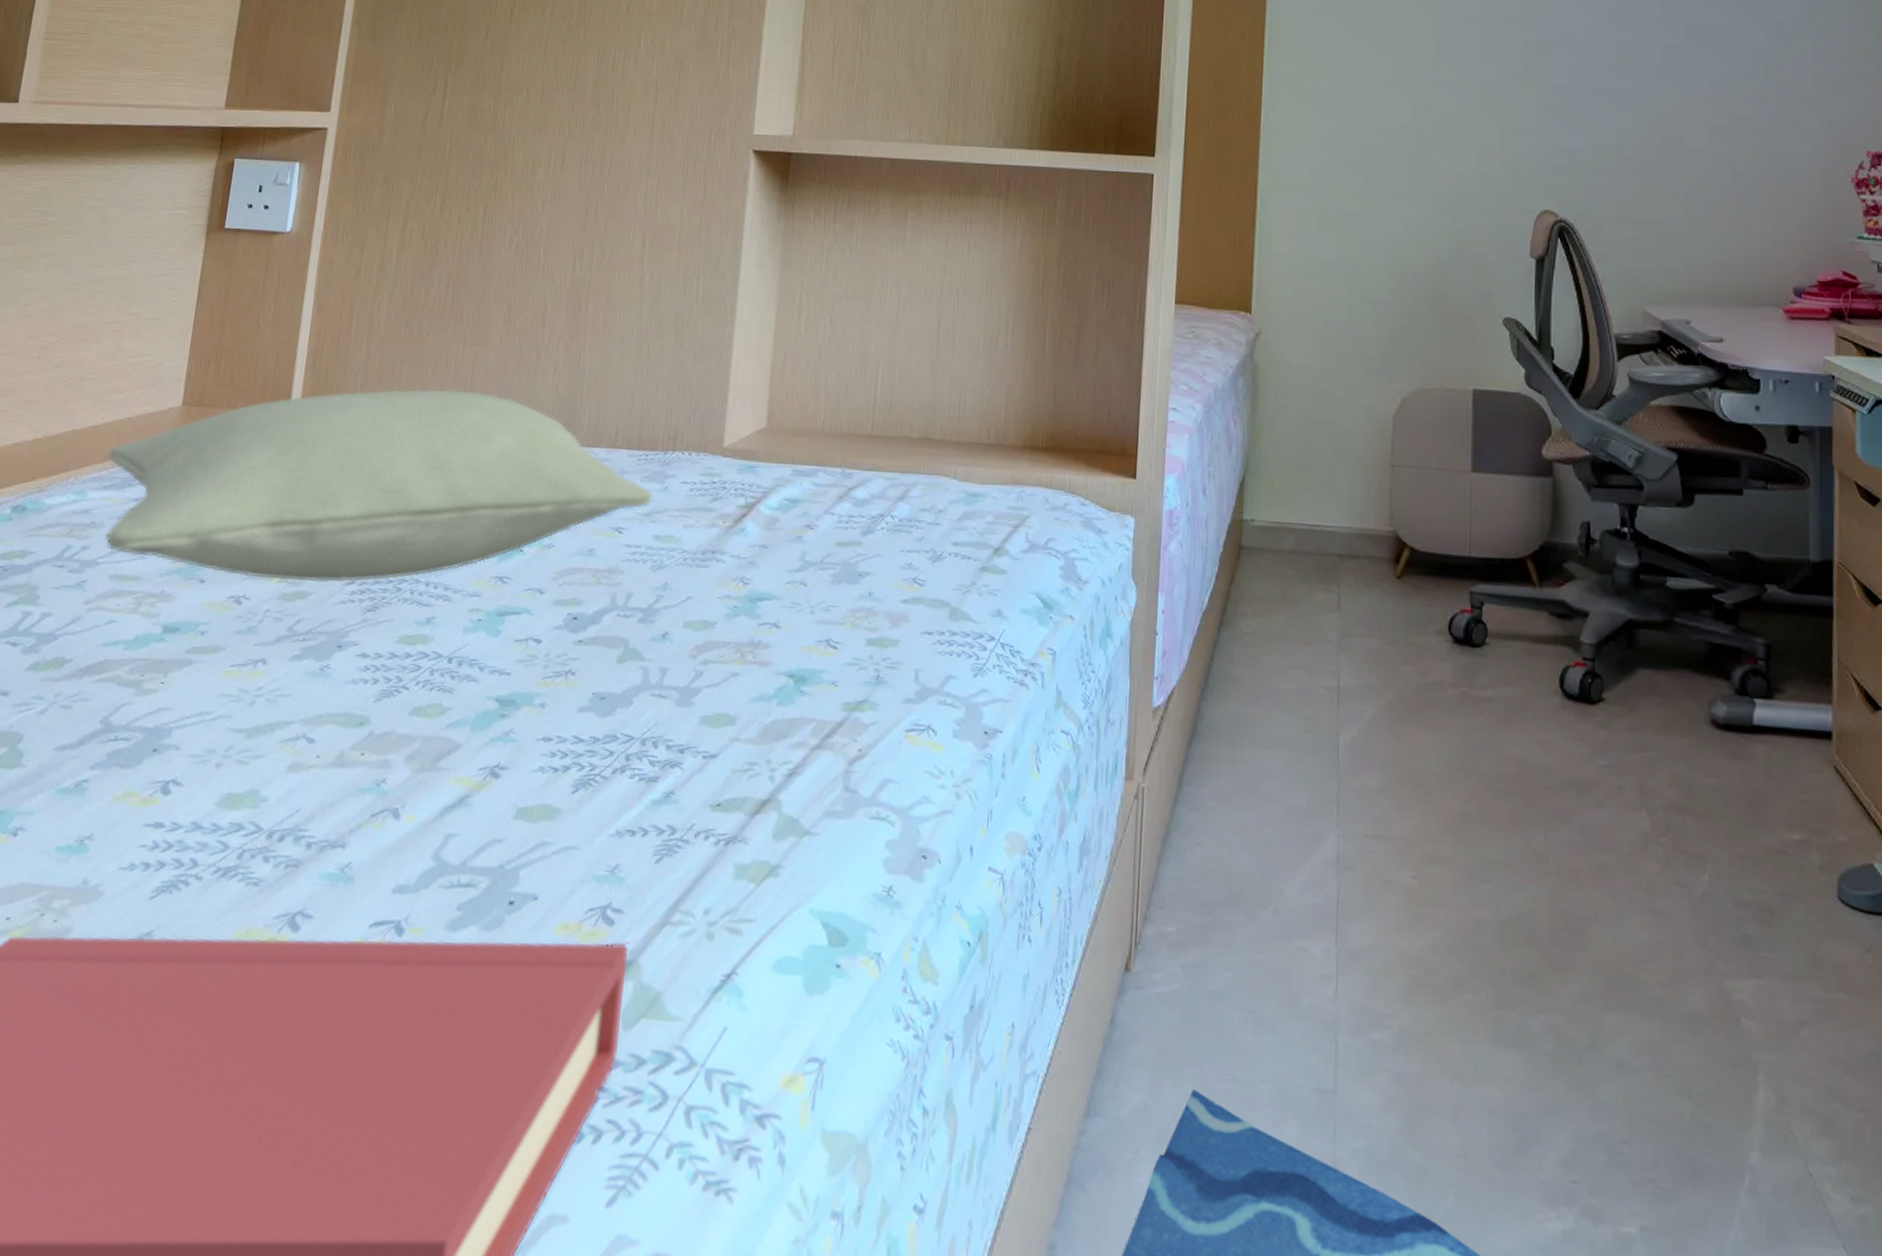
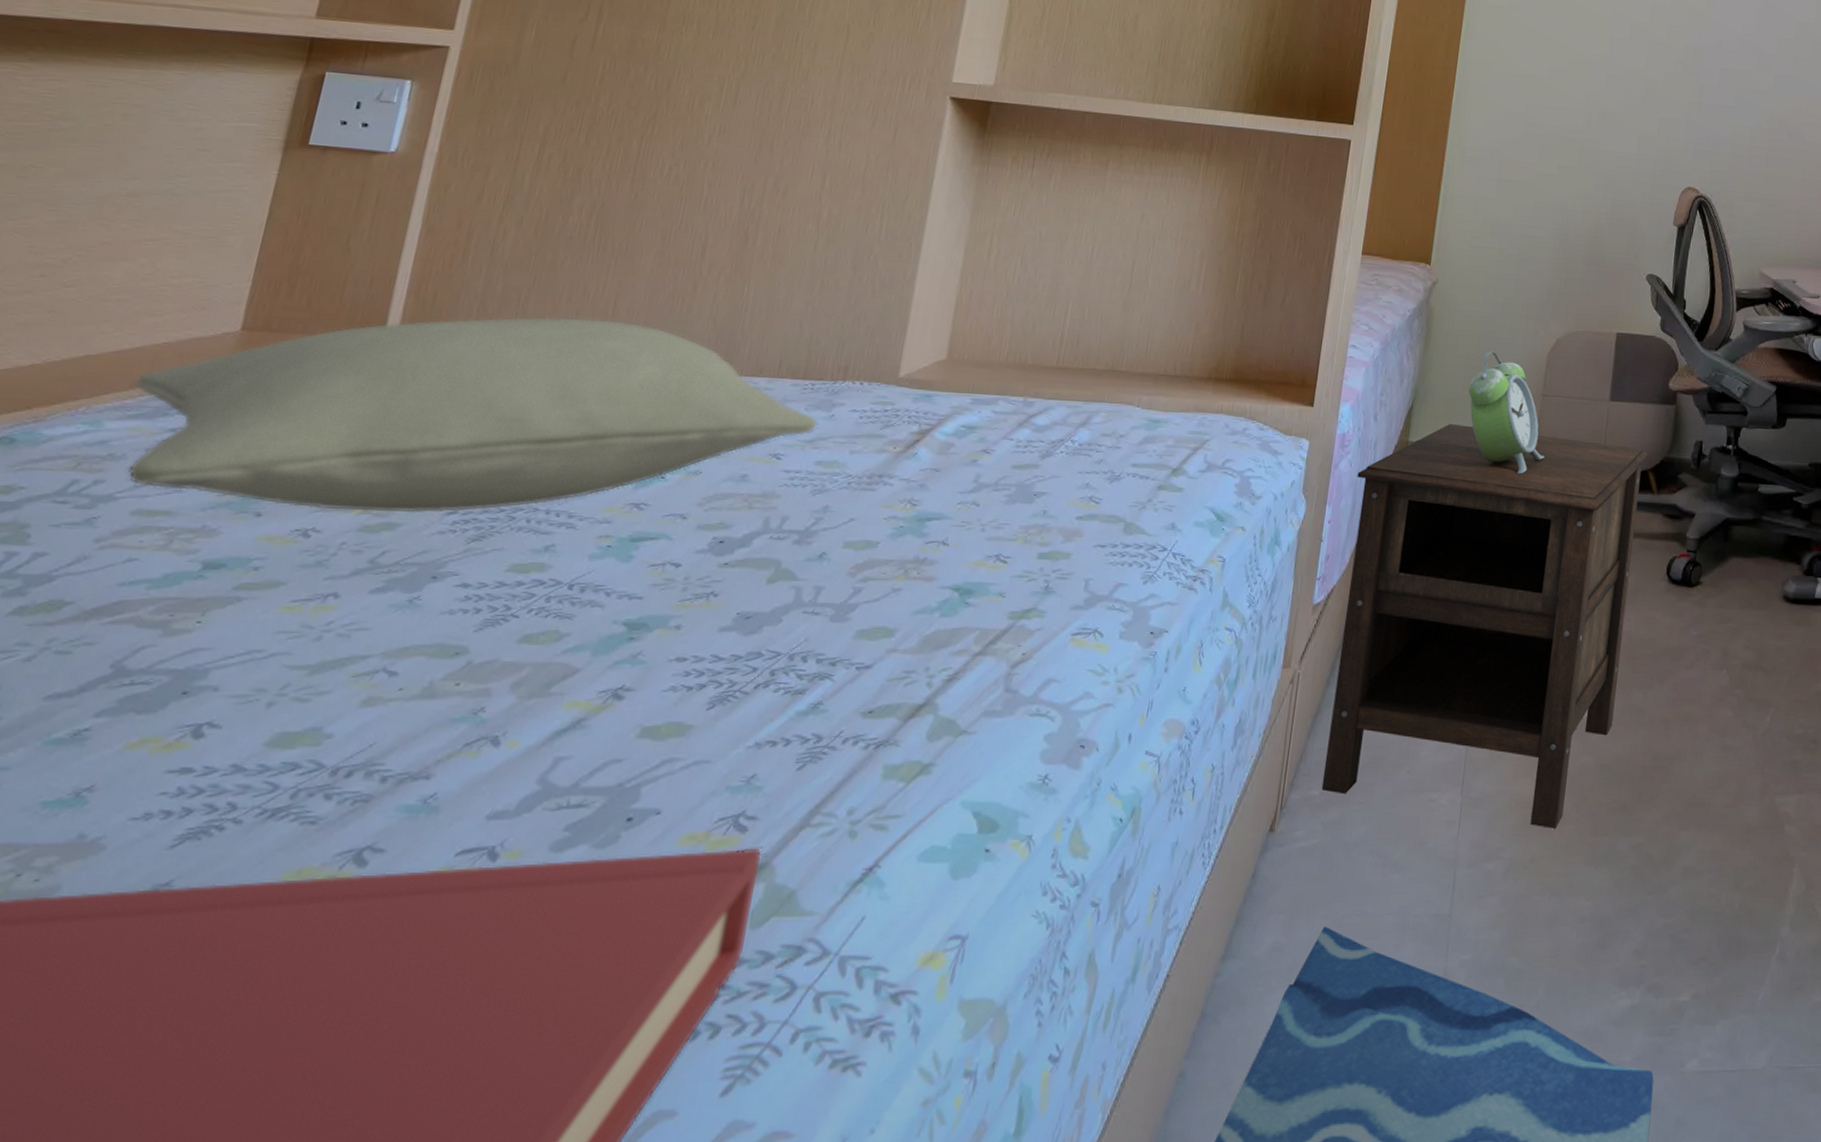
nightstand: none [1177,498,1525,996] -> present [1321,423,1649,829]
alarm clock: none [1305,413,1400,560] -> present [1468,351,1545,474]

